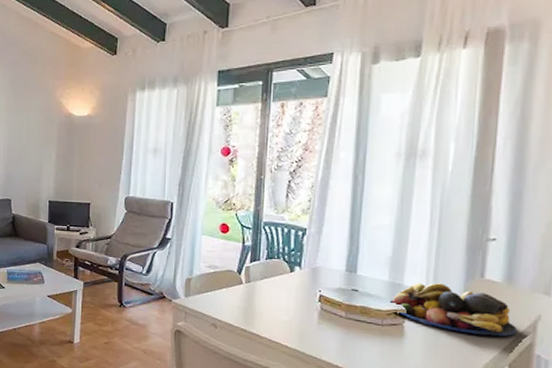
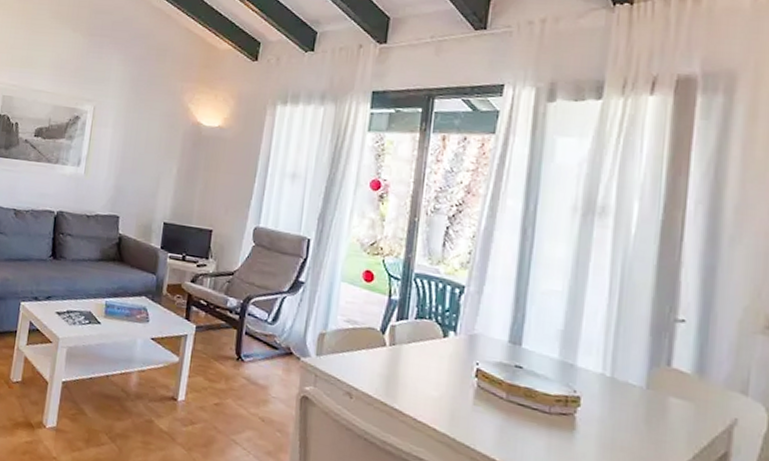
fruit bowl: present [387,283,518,337] -> none [556,365,710,442]

